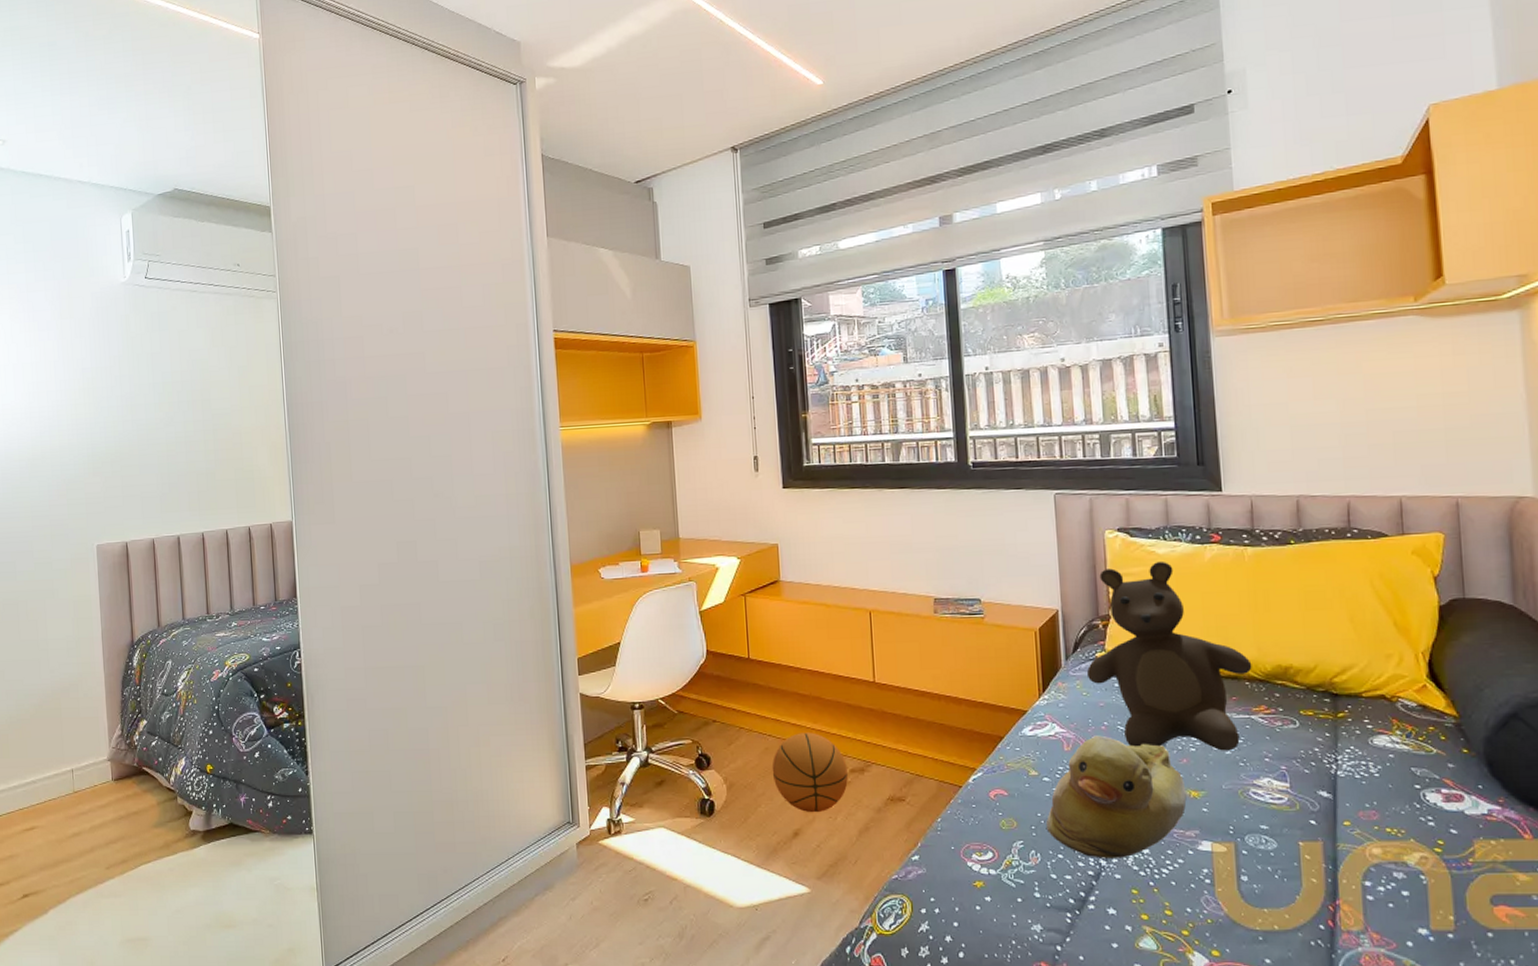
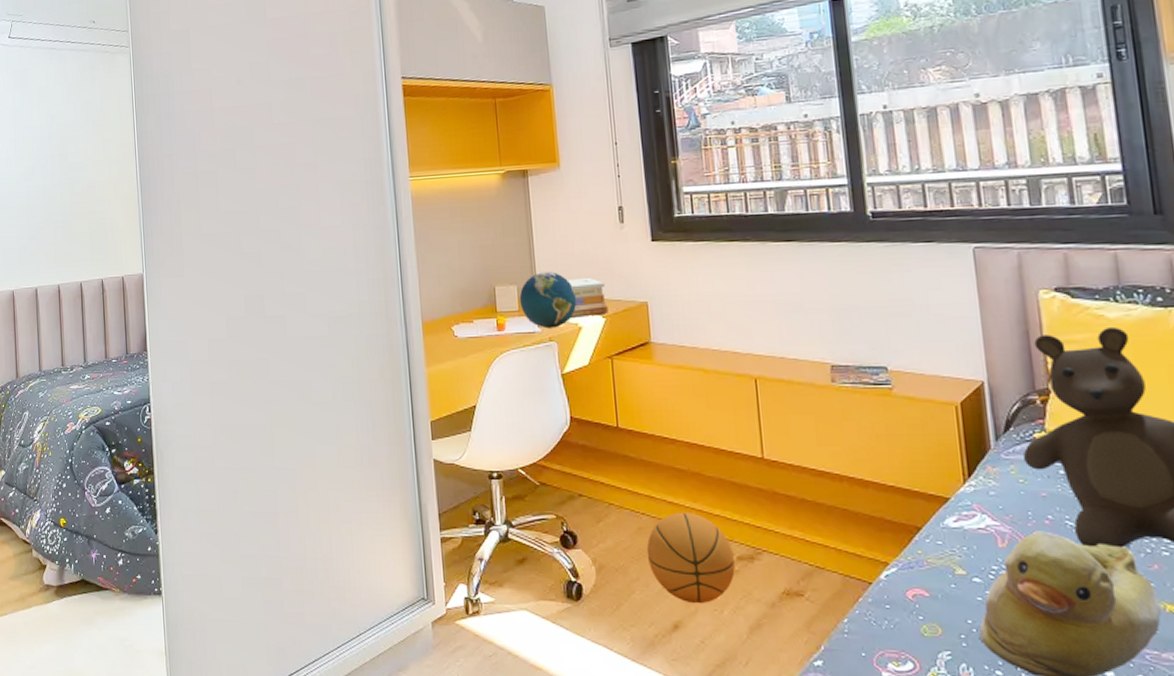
globe: none [662,516,715,570] -> present [519,271,577,329]
books: none [705,522,743,559] -> present [566,277,609,318]

